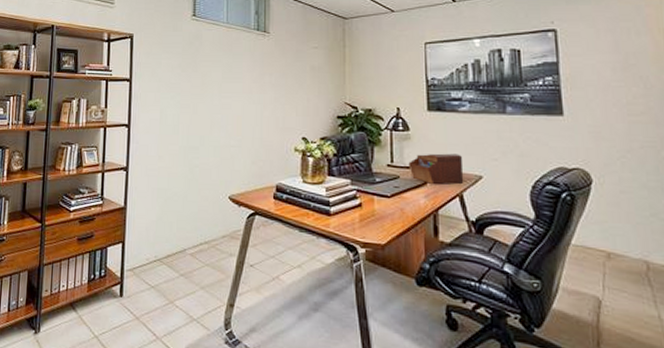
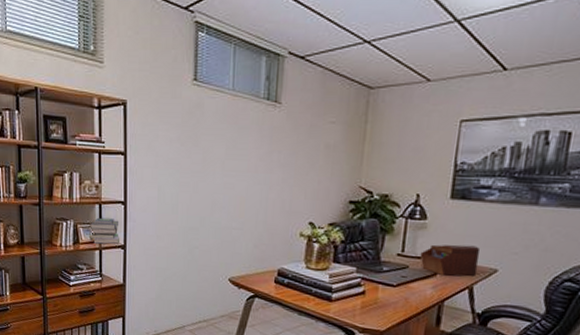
books: none [93,140,123,167] -> present [89,217,119,244]

